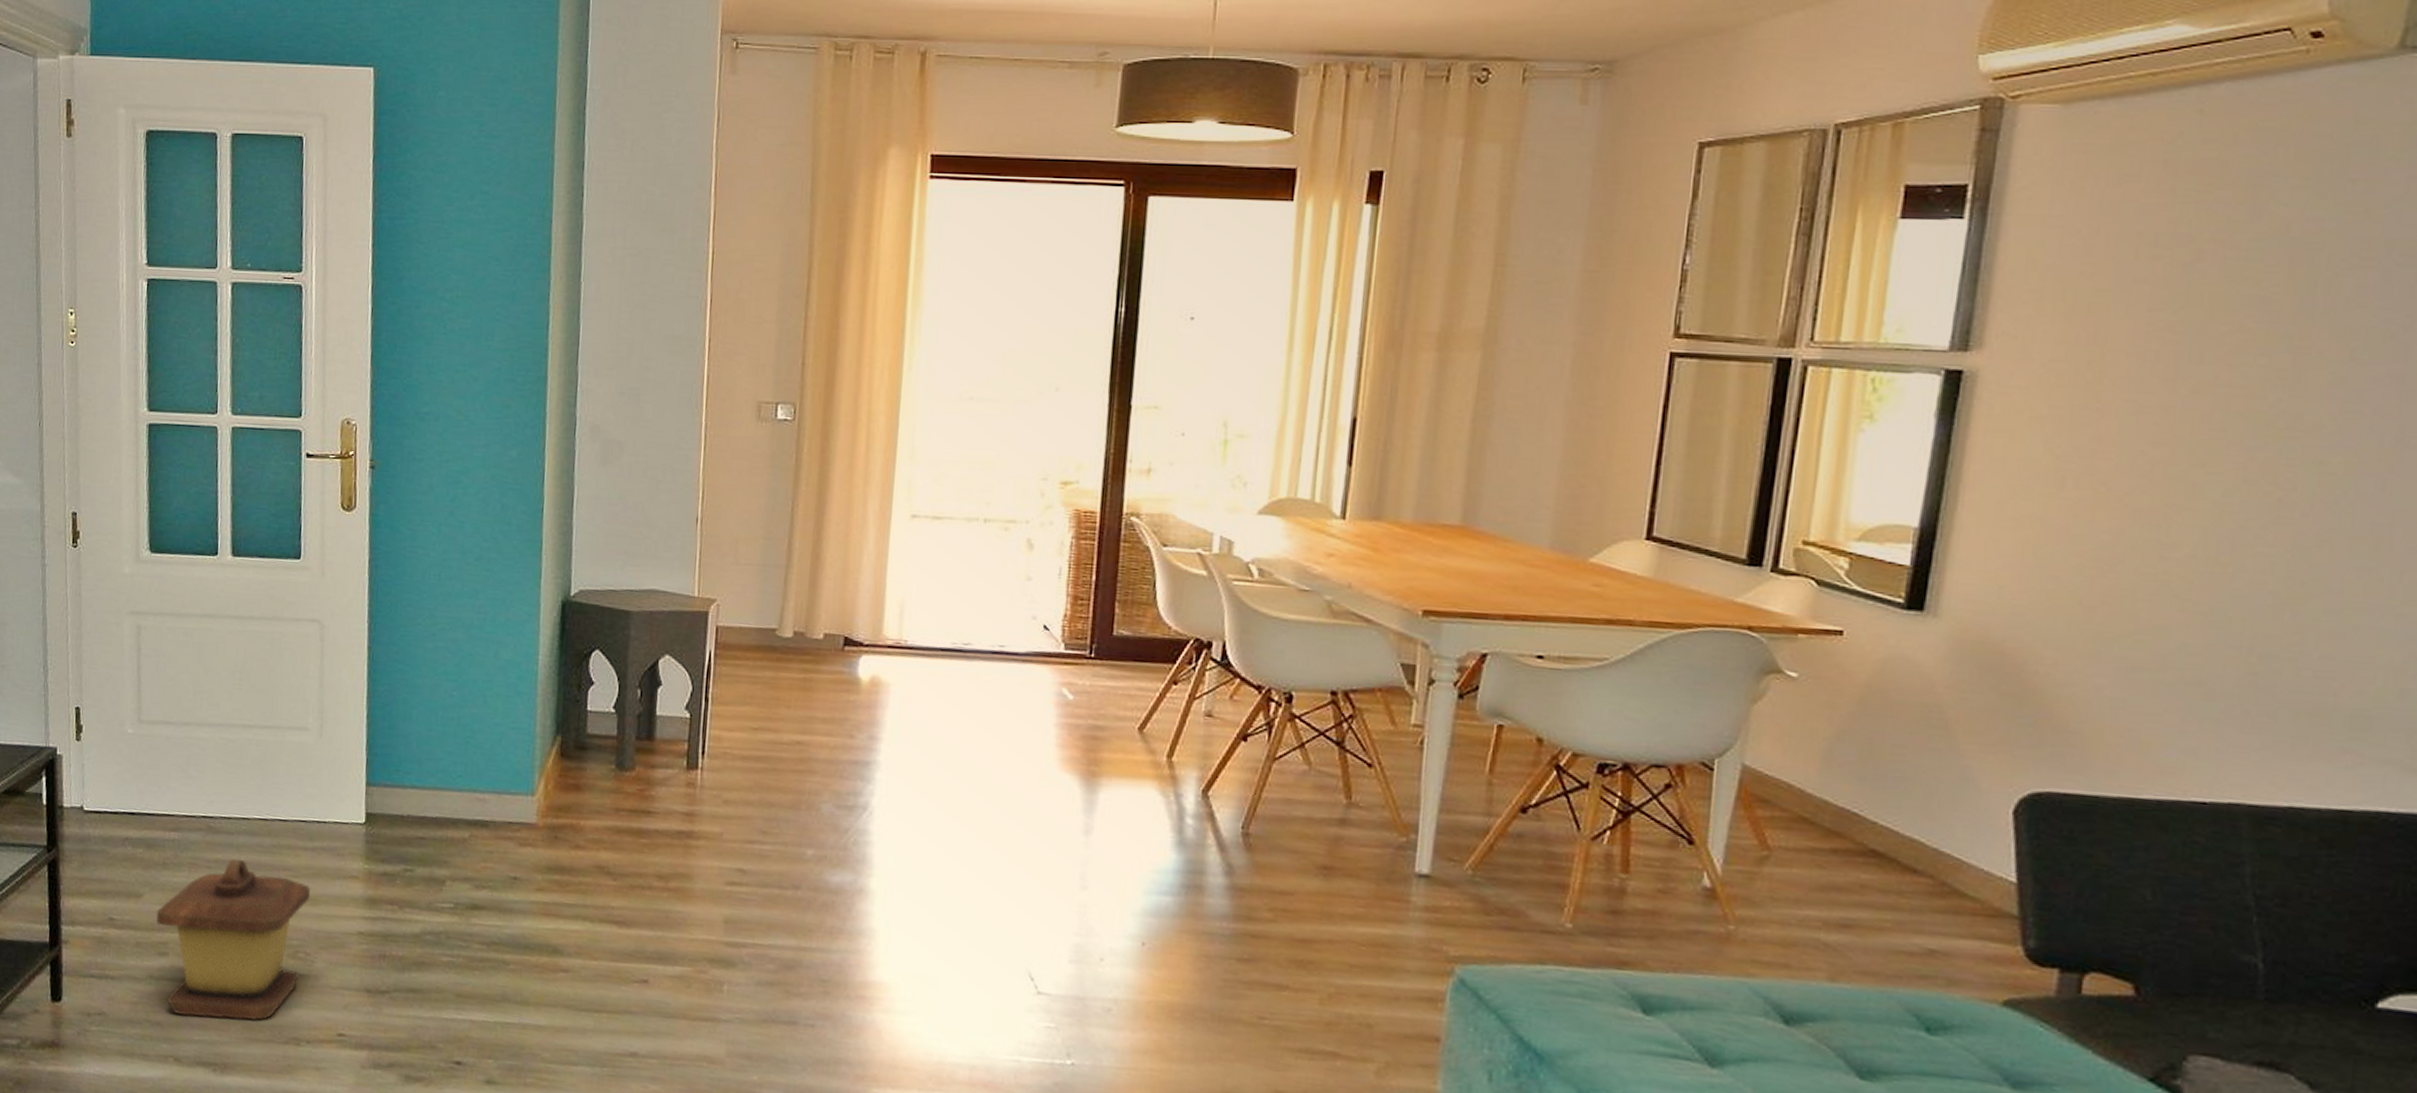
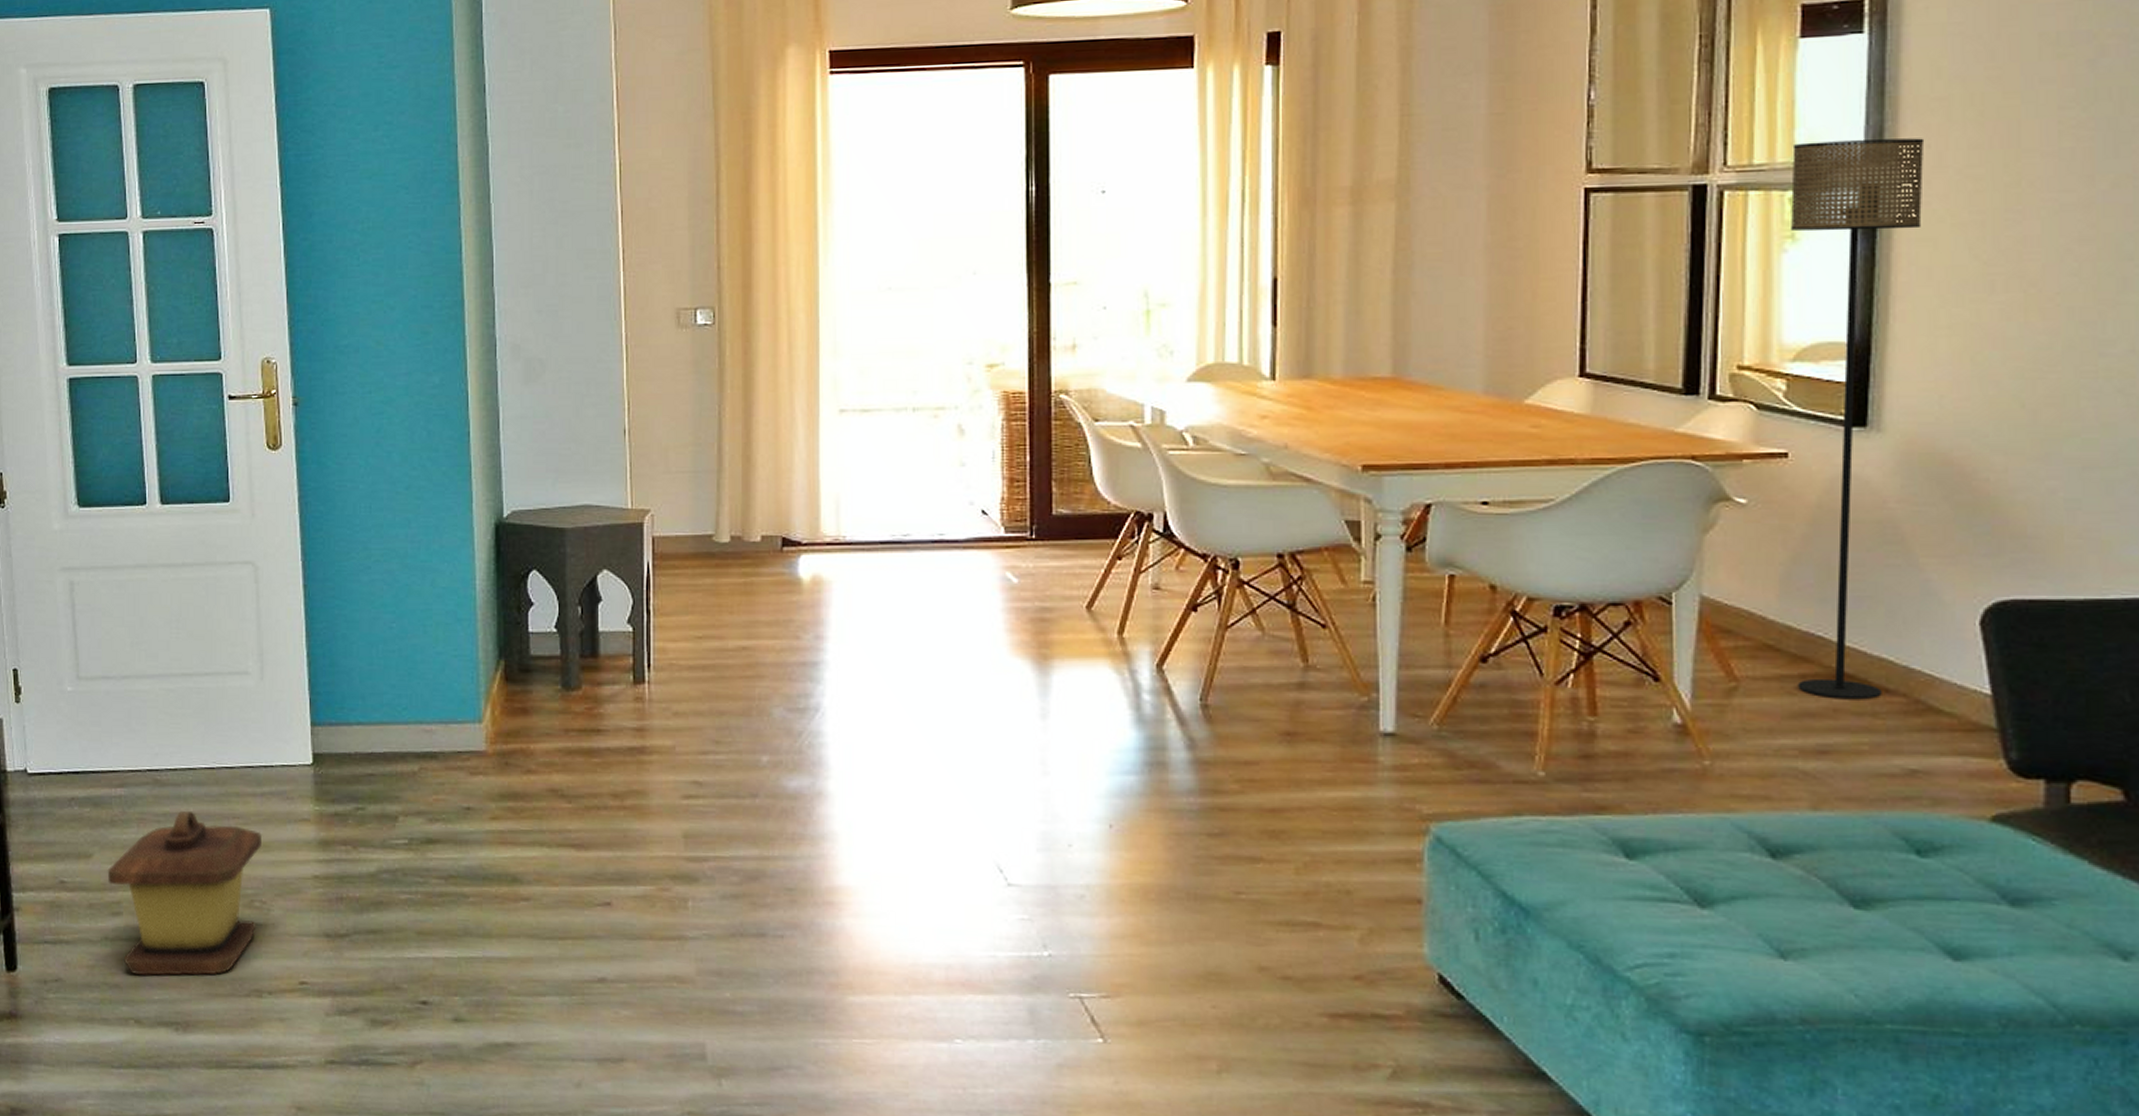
floor lamp: none [1828,324,2013,879] -> present [1790,138,1925,700]

